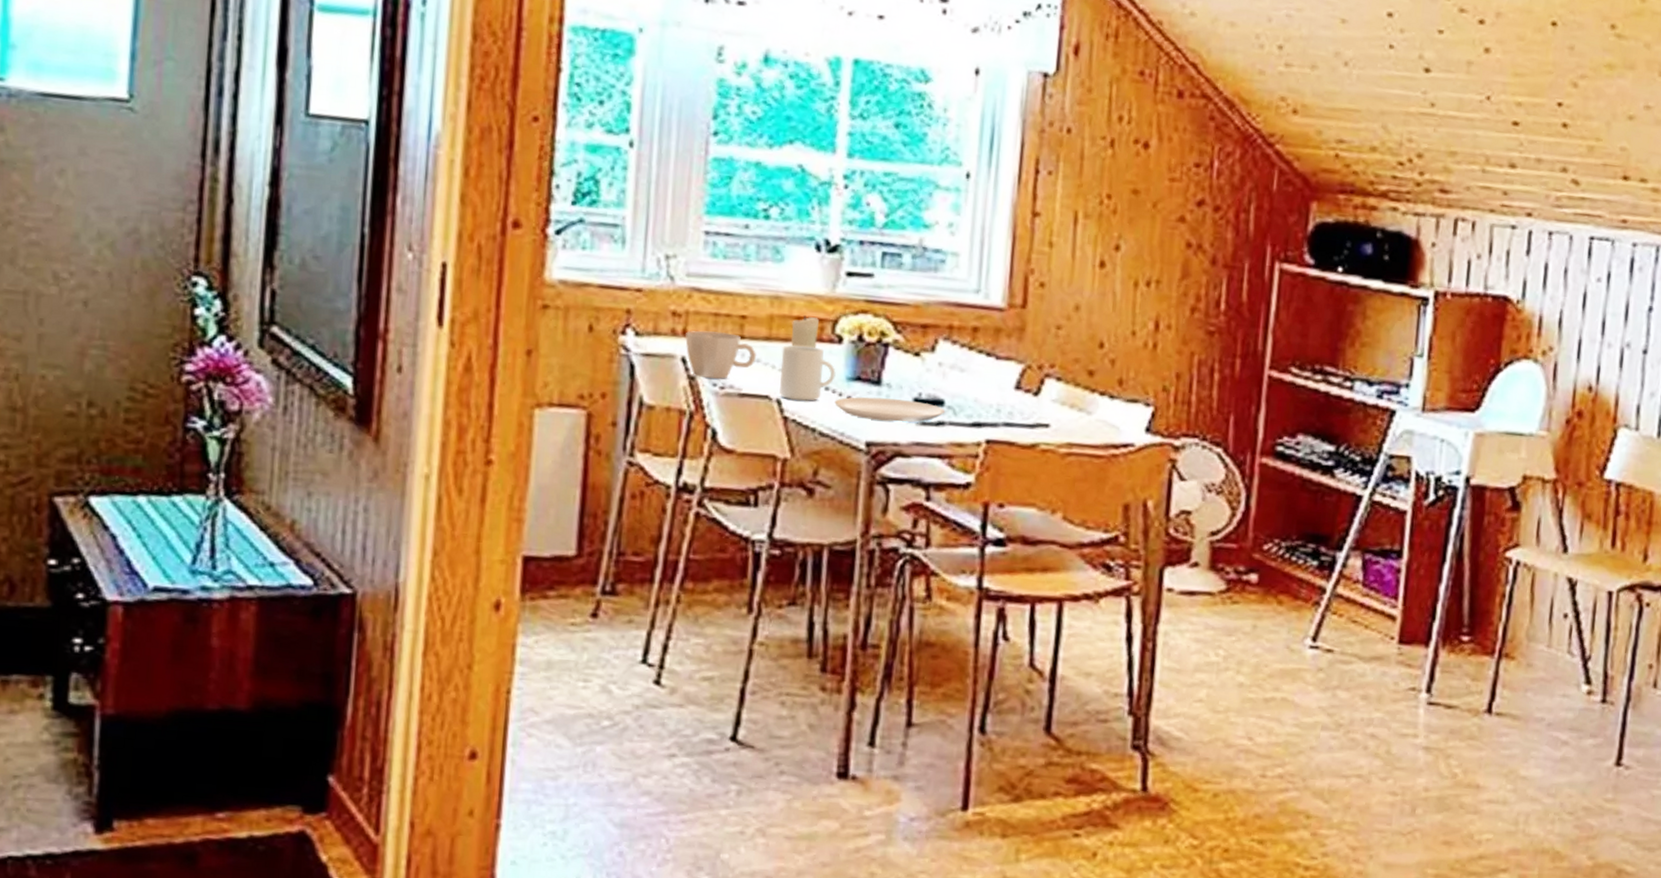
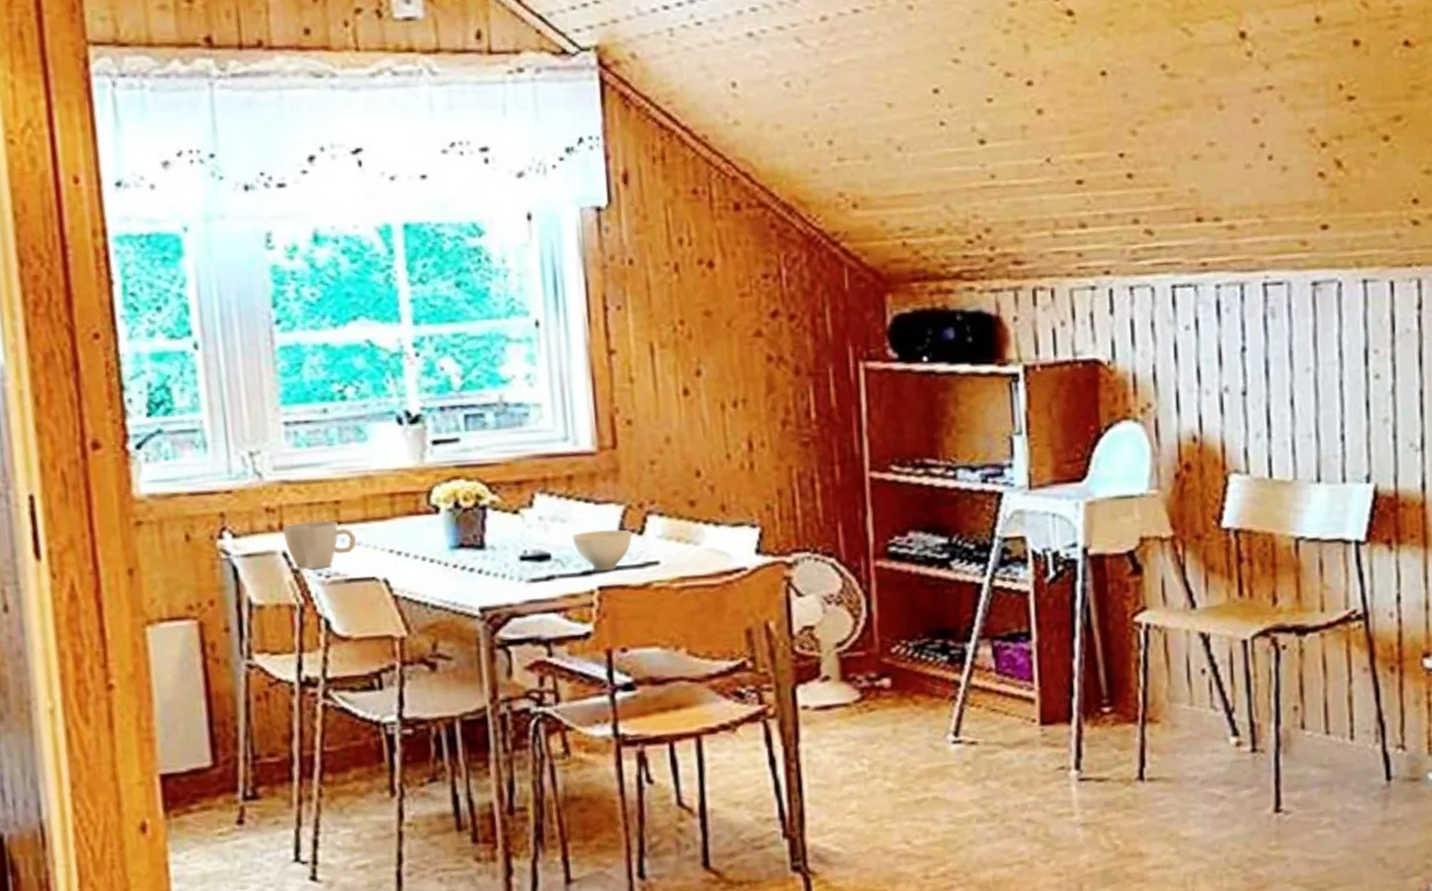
cup: present [779,345,836,402] -> none [380,521,439,578]
candle: present [790,315,819,348] -> none [386,491,415,524]
plate: present [834,397,946,423] -> none [441,559,554,585]
bowl: none [968,383,1028,426] -> present [571,529,633,571]

